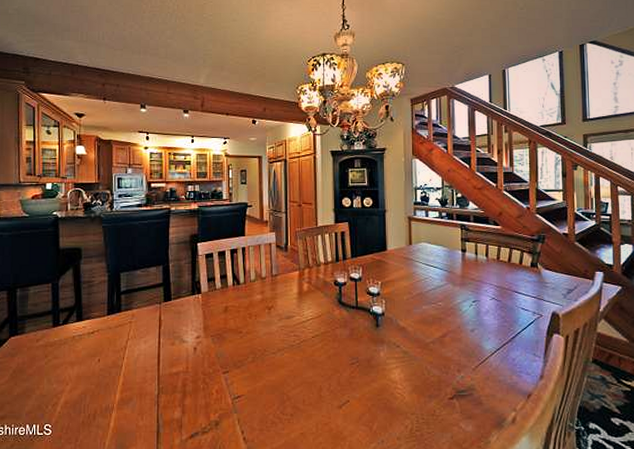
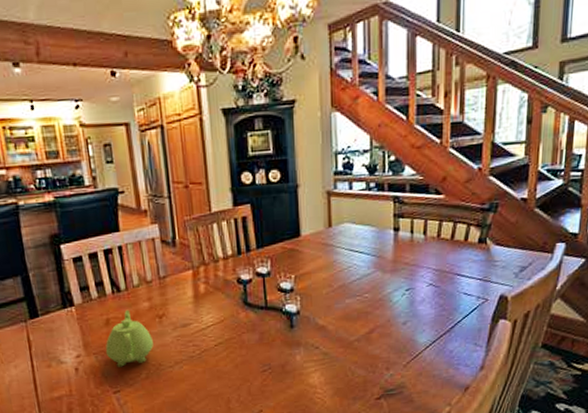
teapot: none [221,300,261,350] -> present [105,309,154,367]

